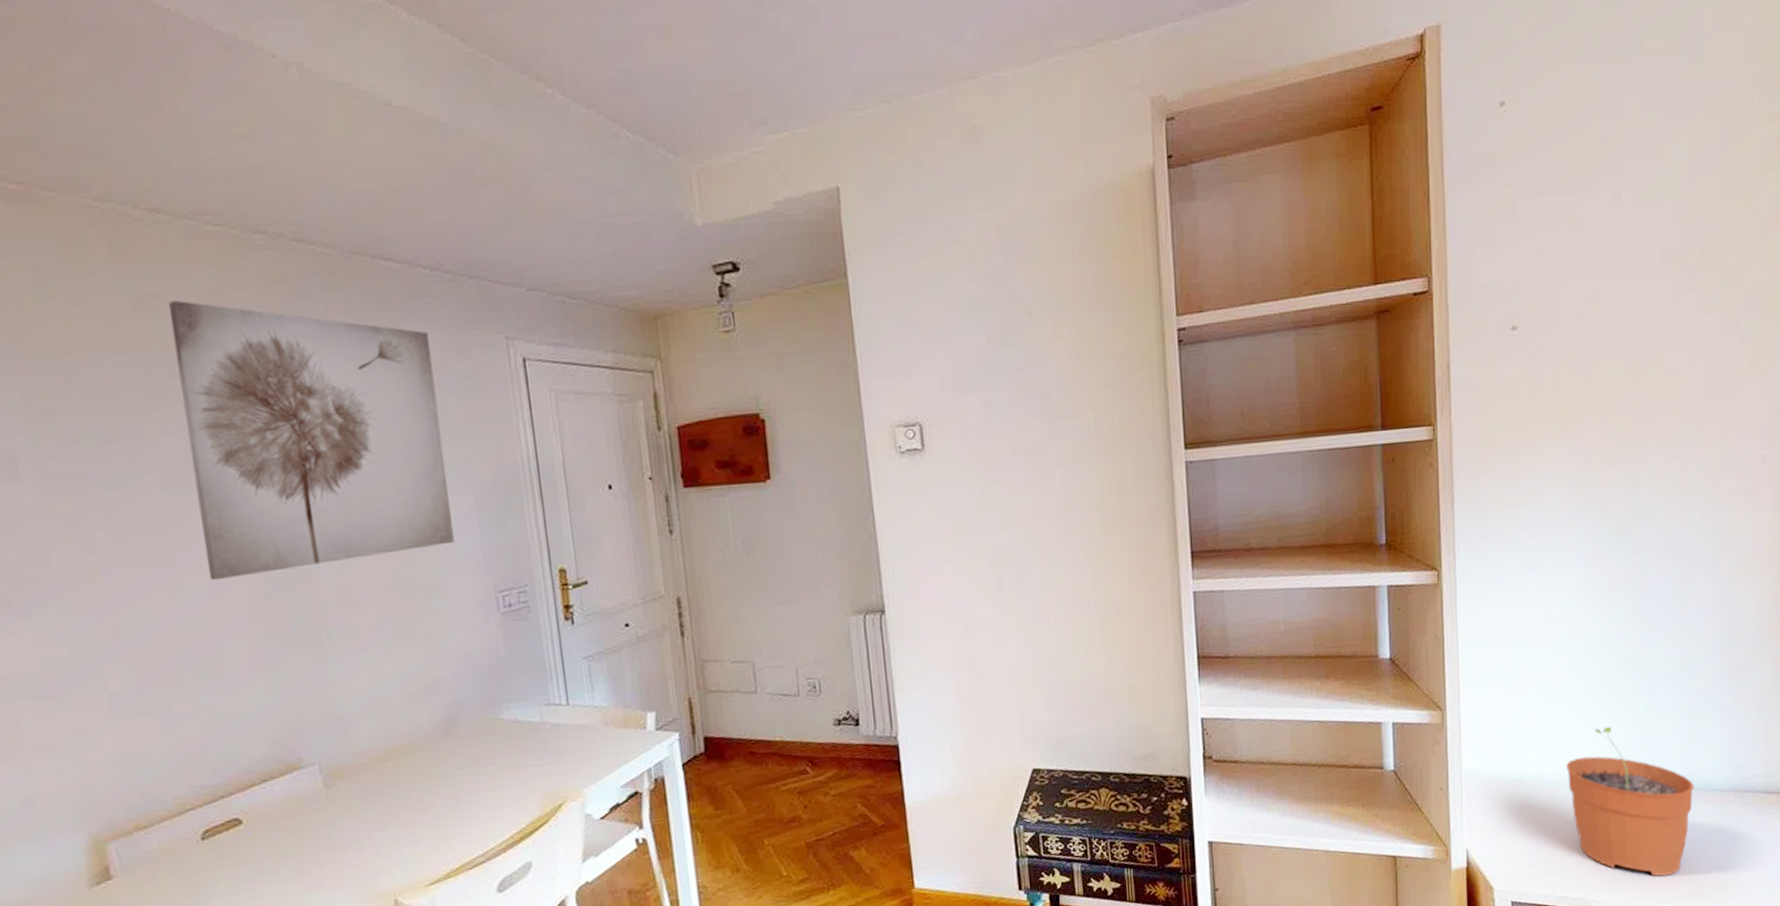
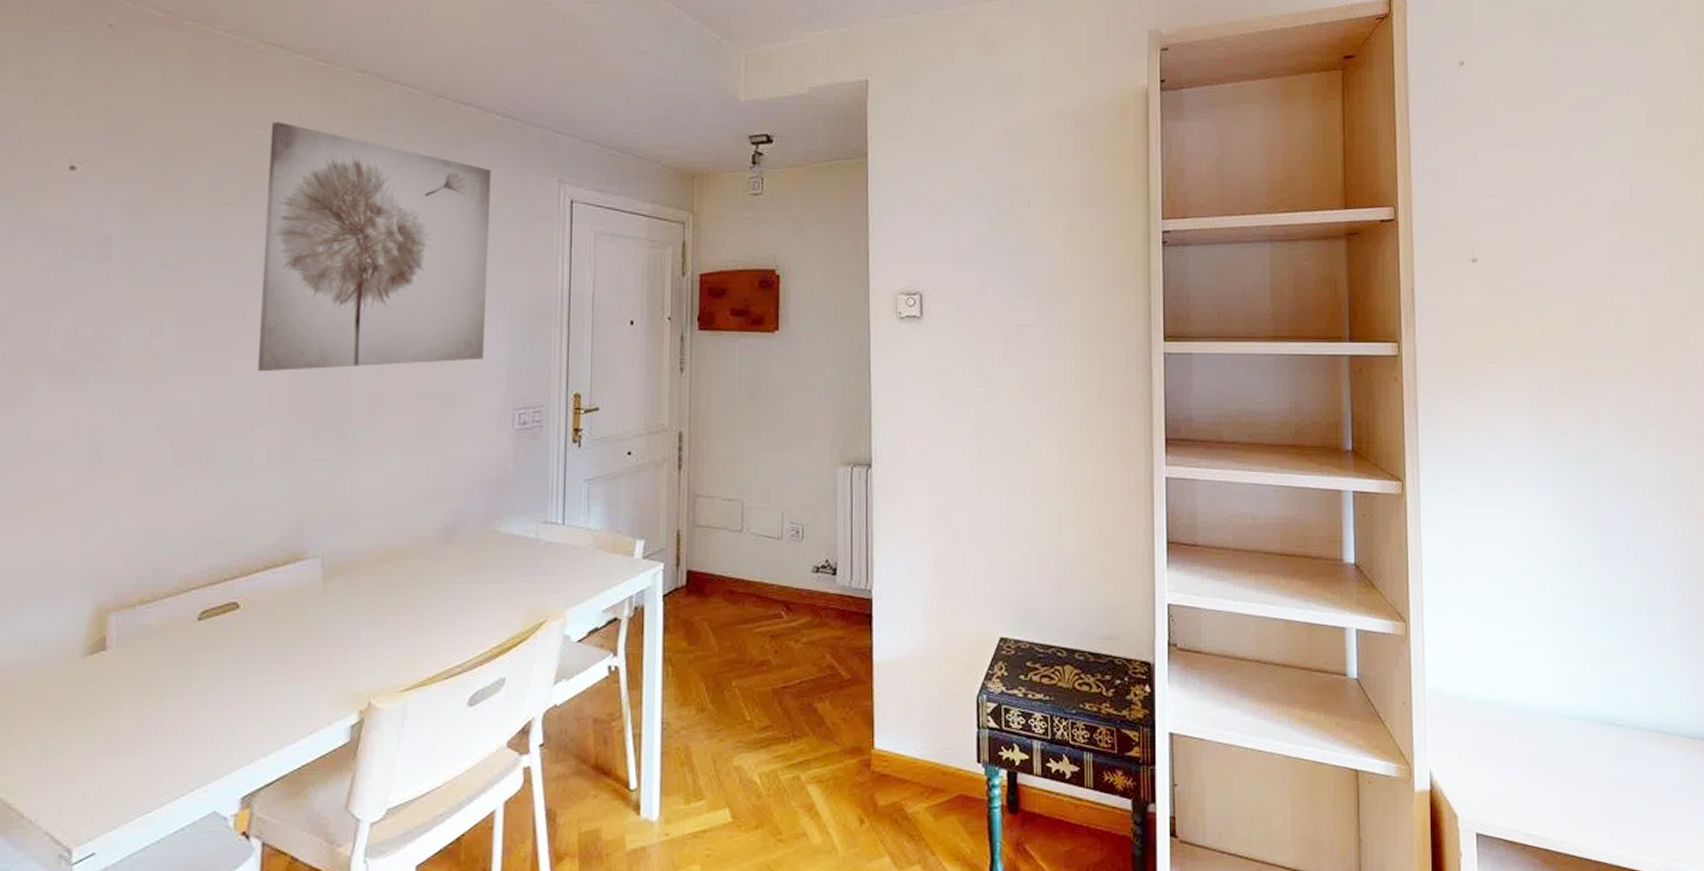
plant pot: present [1565,726,1694,877] -> none [1530,656,1662,825]

